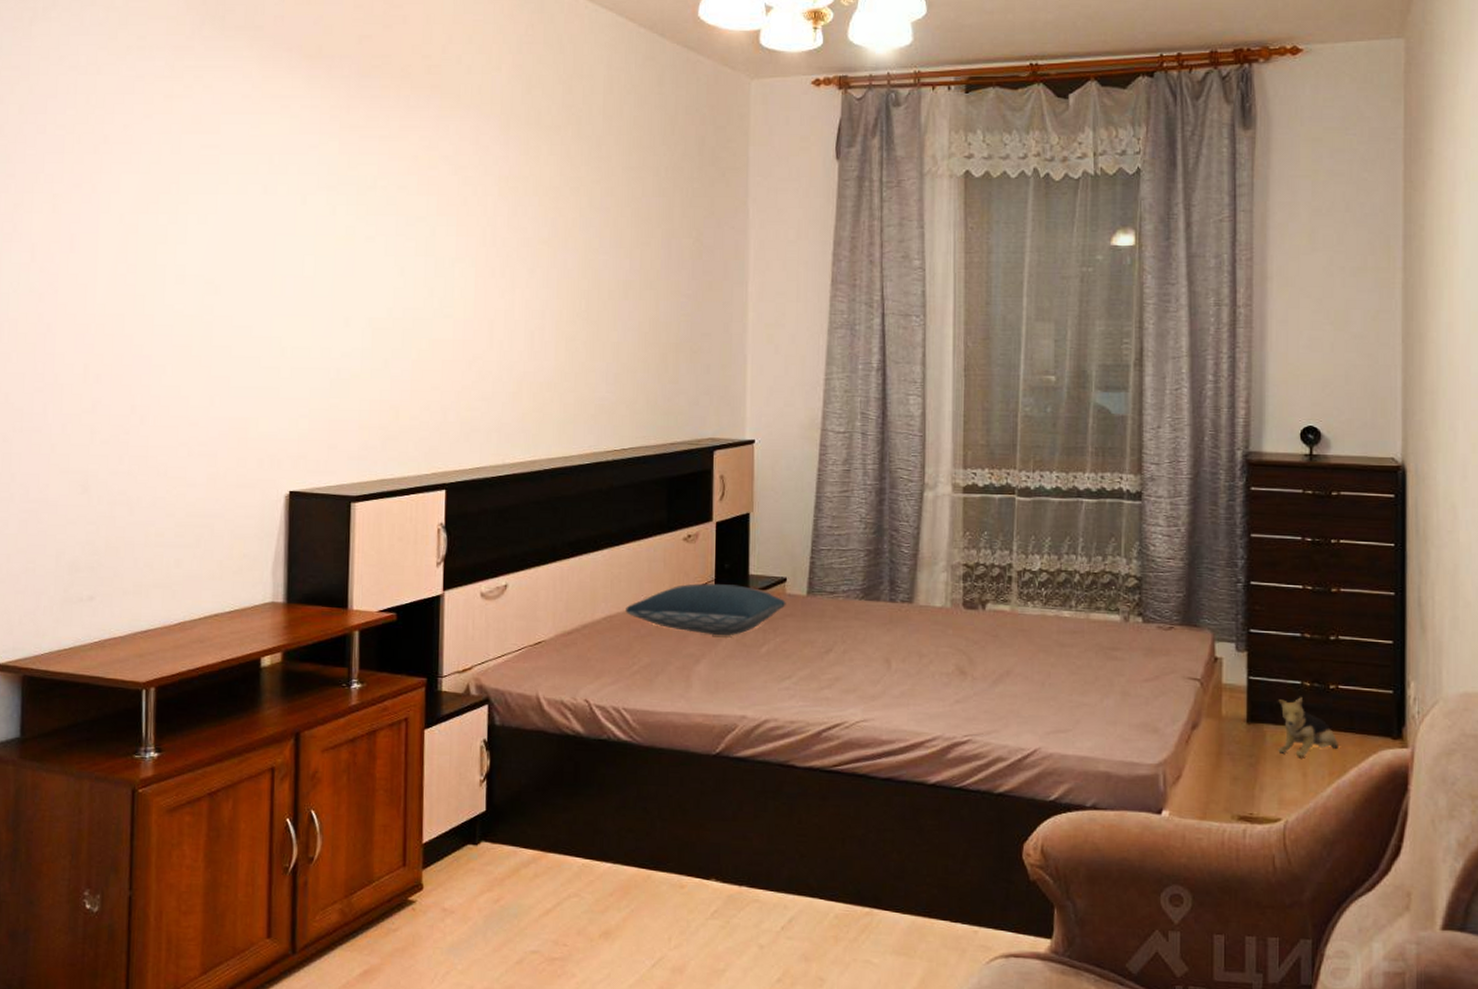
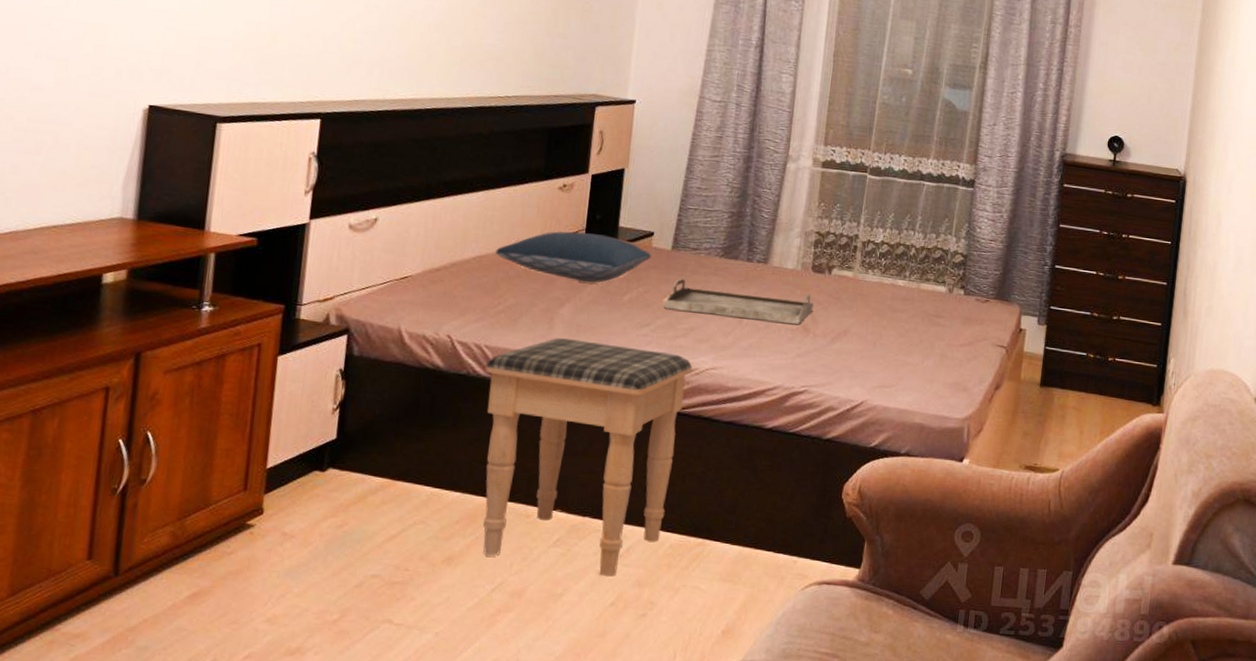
footstool: none [625,696,842,952] -> present [483,338,693,578]
serving tray: none [804,625,968,668] -> present [663,278,814,325]
plush toy: present [1278,697,1338,757] -> none [1062,366,1110,417]

